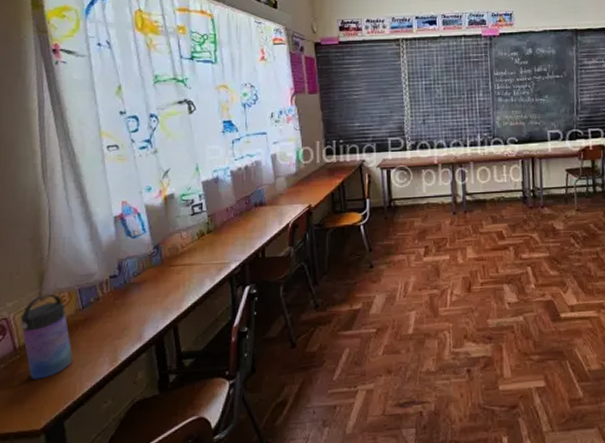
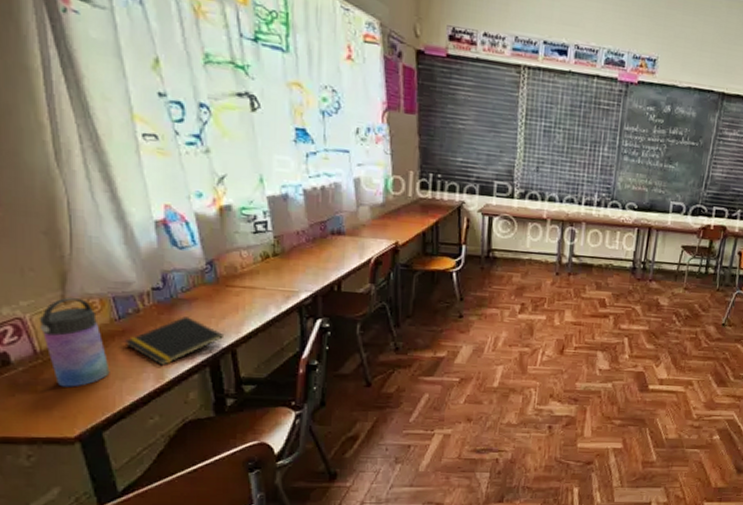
notepad: none [87,299,167,348] -> present [126,316,223,365]

